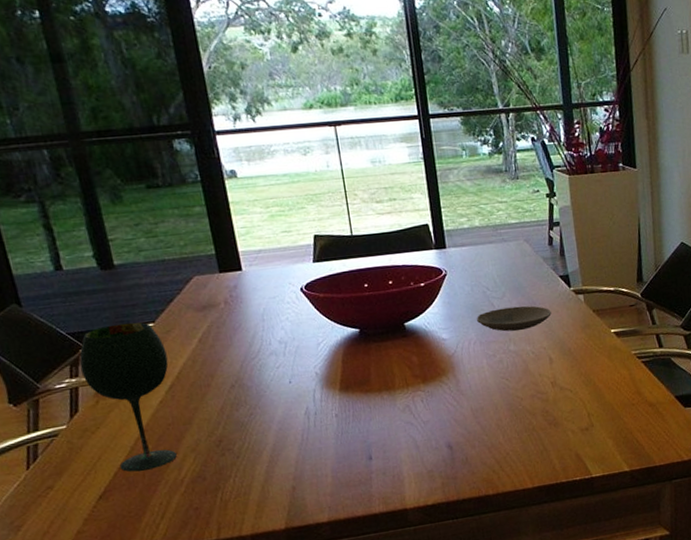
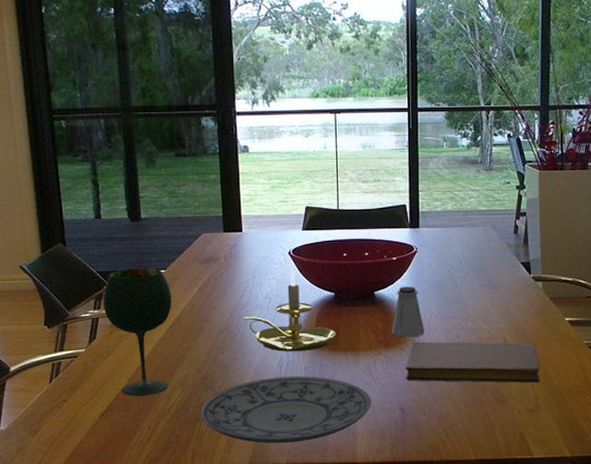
plate: none [219,422,415,504] -> present [200,376,371,443]
candle holder: none [256,301,366,400] -> present [243,264,335,352]
saltshaker: none [428,313,465,369] -> present [391,286,425,338]
notebook: none [448,360,592,415] -> present [406,341,541,384]
plate: present [477,306,551,332] -> none [440,287,510,309]

